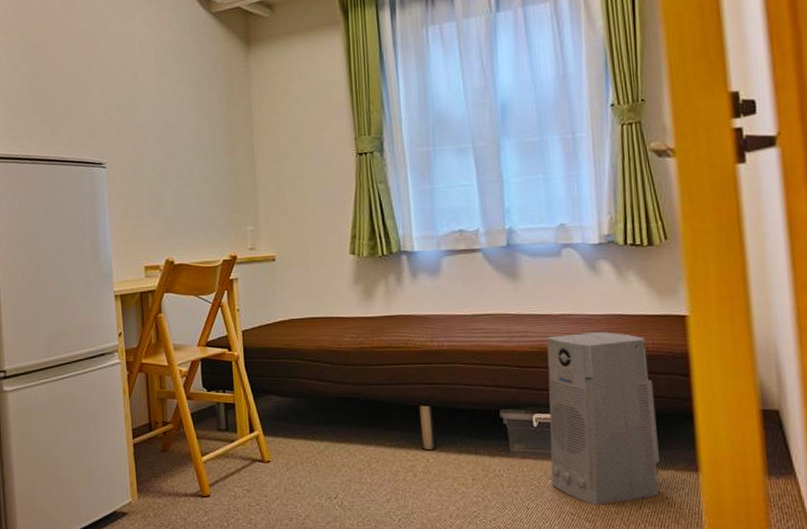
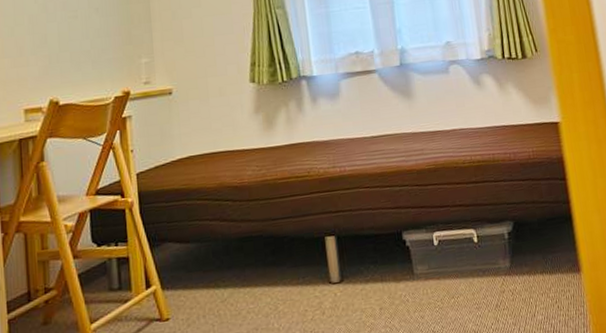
air purifier: present [546,332,660,506] -> none [441,143,549,320]

